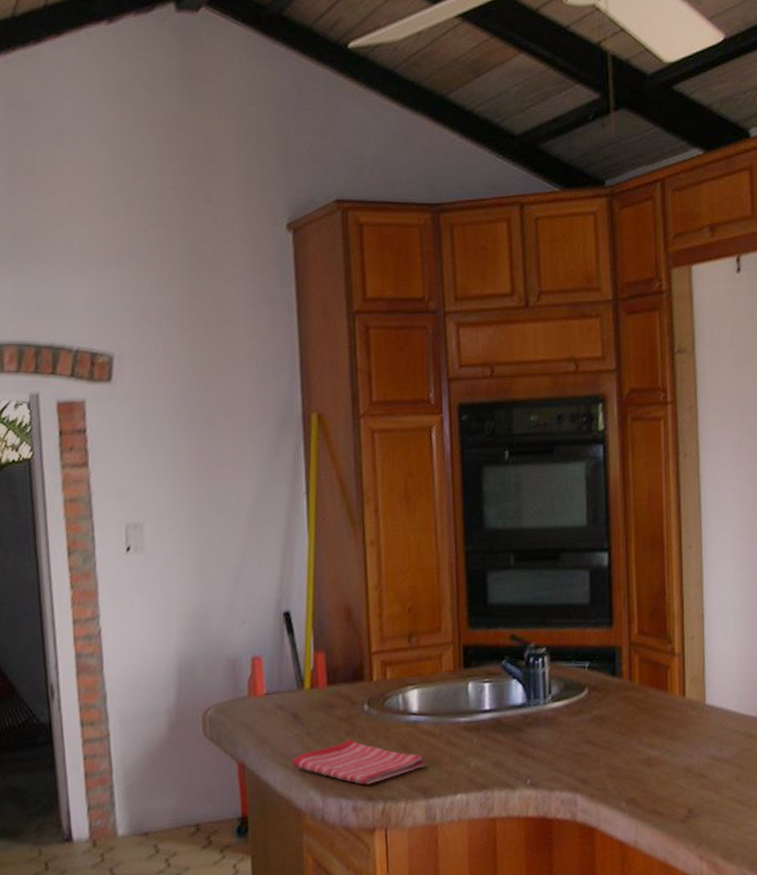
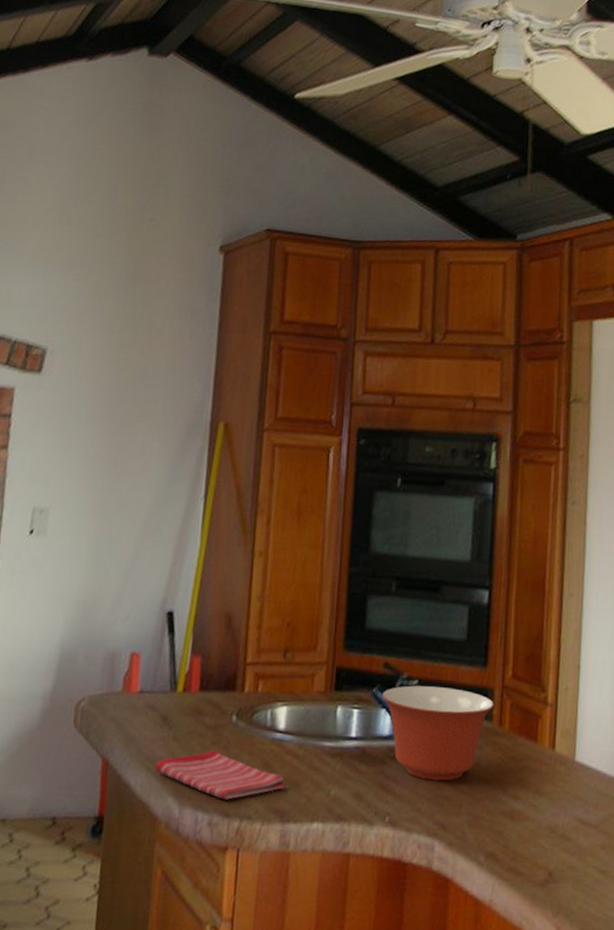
mixing bowl: none [511,651,623,740] -> present [381,685,494,781]

